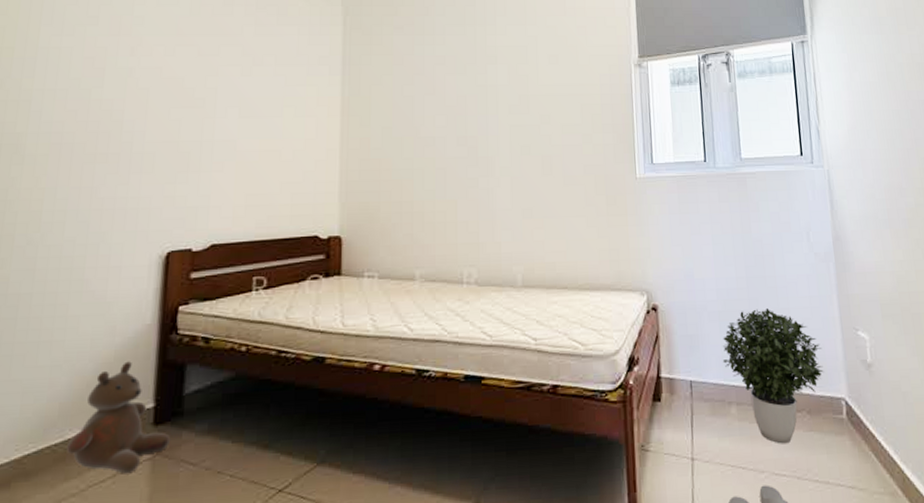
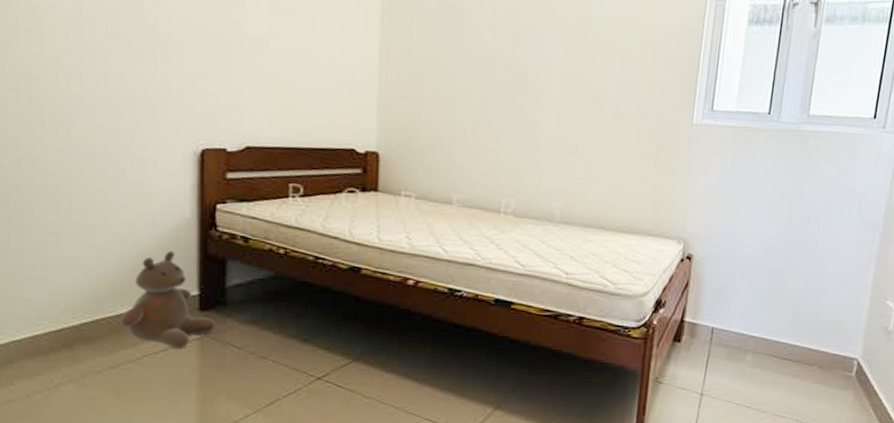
potted plant: present [722,308,824,444] -> none [748,269,848,392]

